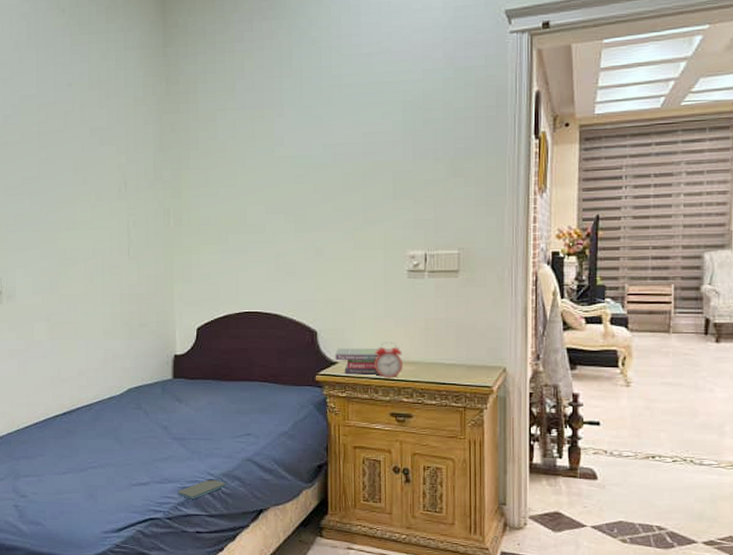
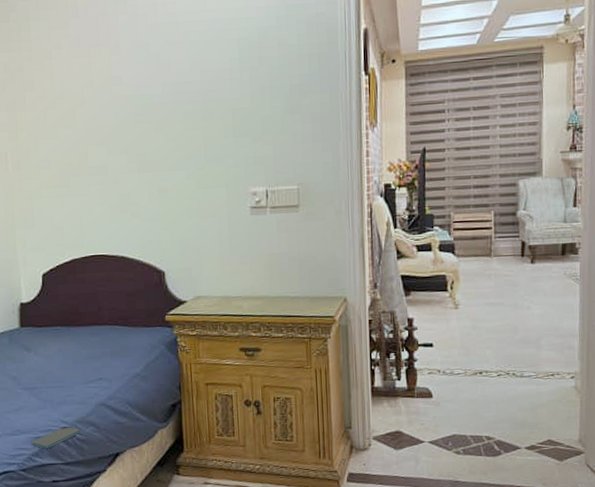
books: present [335,348,392,376] -> none [183,284,239,313]
alarm clock: present [375,342,404,378] -> none [222,278,250,315]

